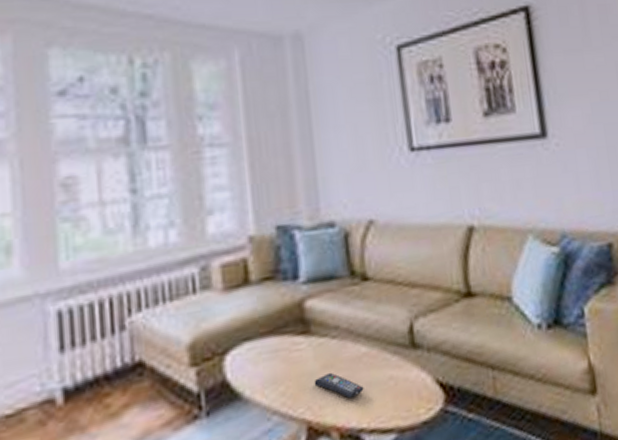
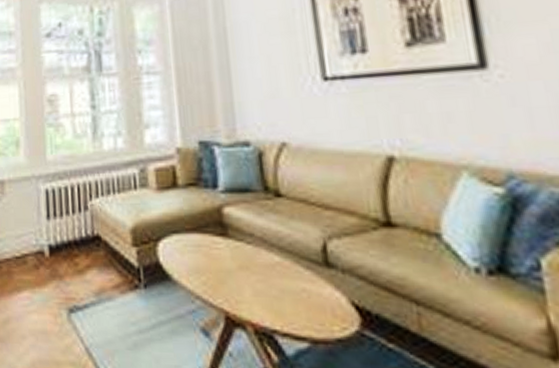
remote control: present [313,372,364,399] -> none [231,273,277,300]

